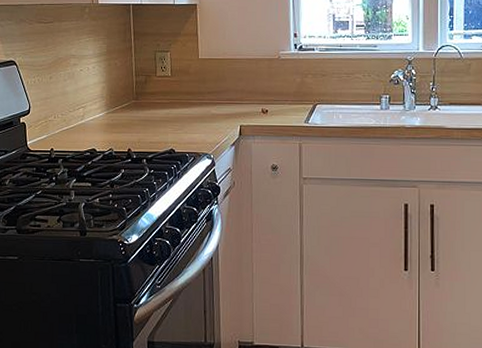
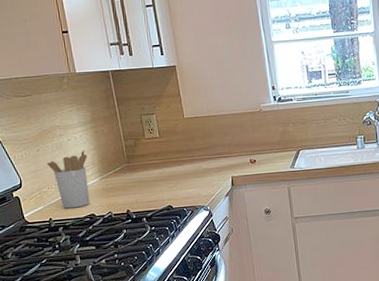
utensil holder: none [57,81,97,141] -> present [47,149,90,209]

